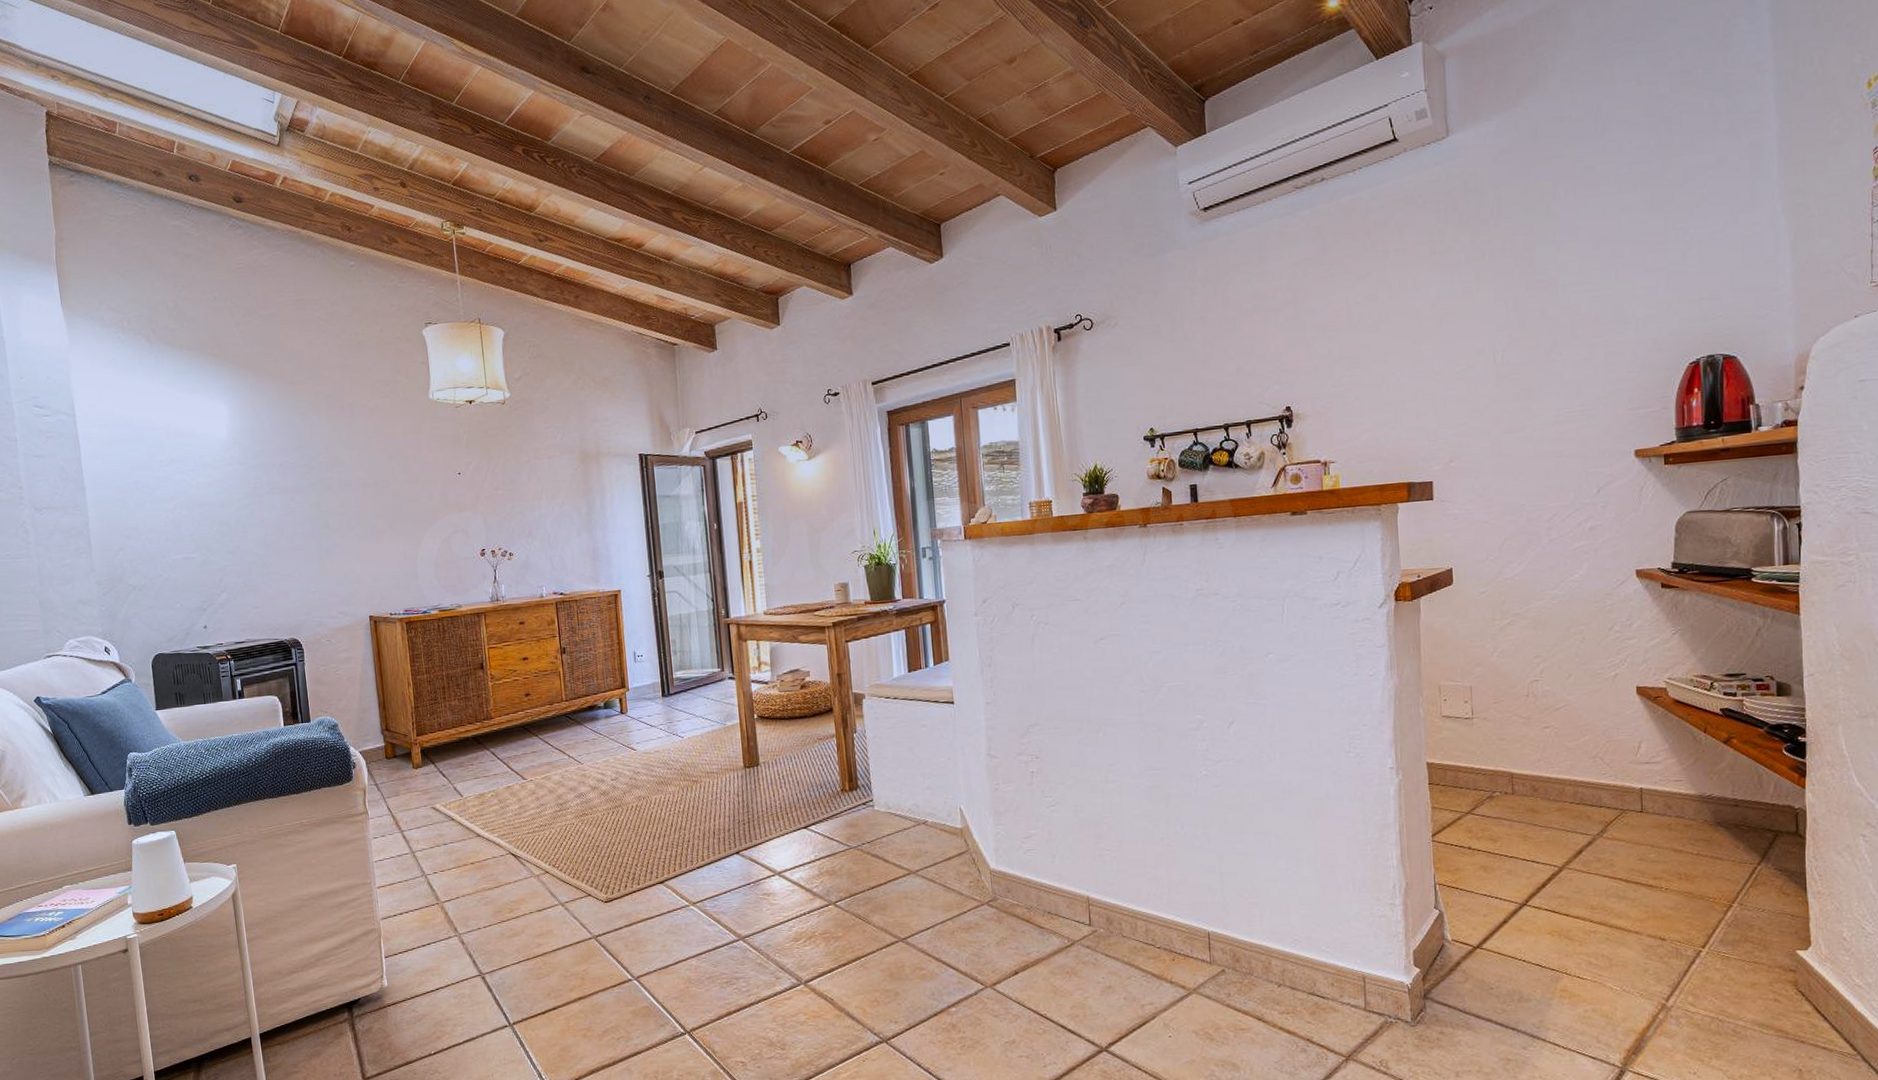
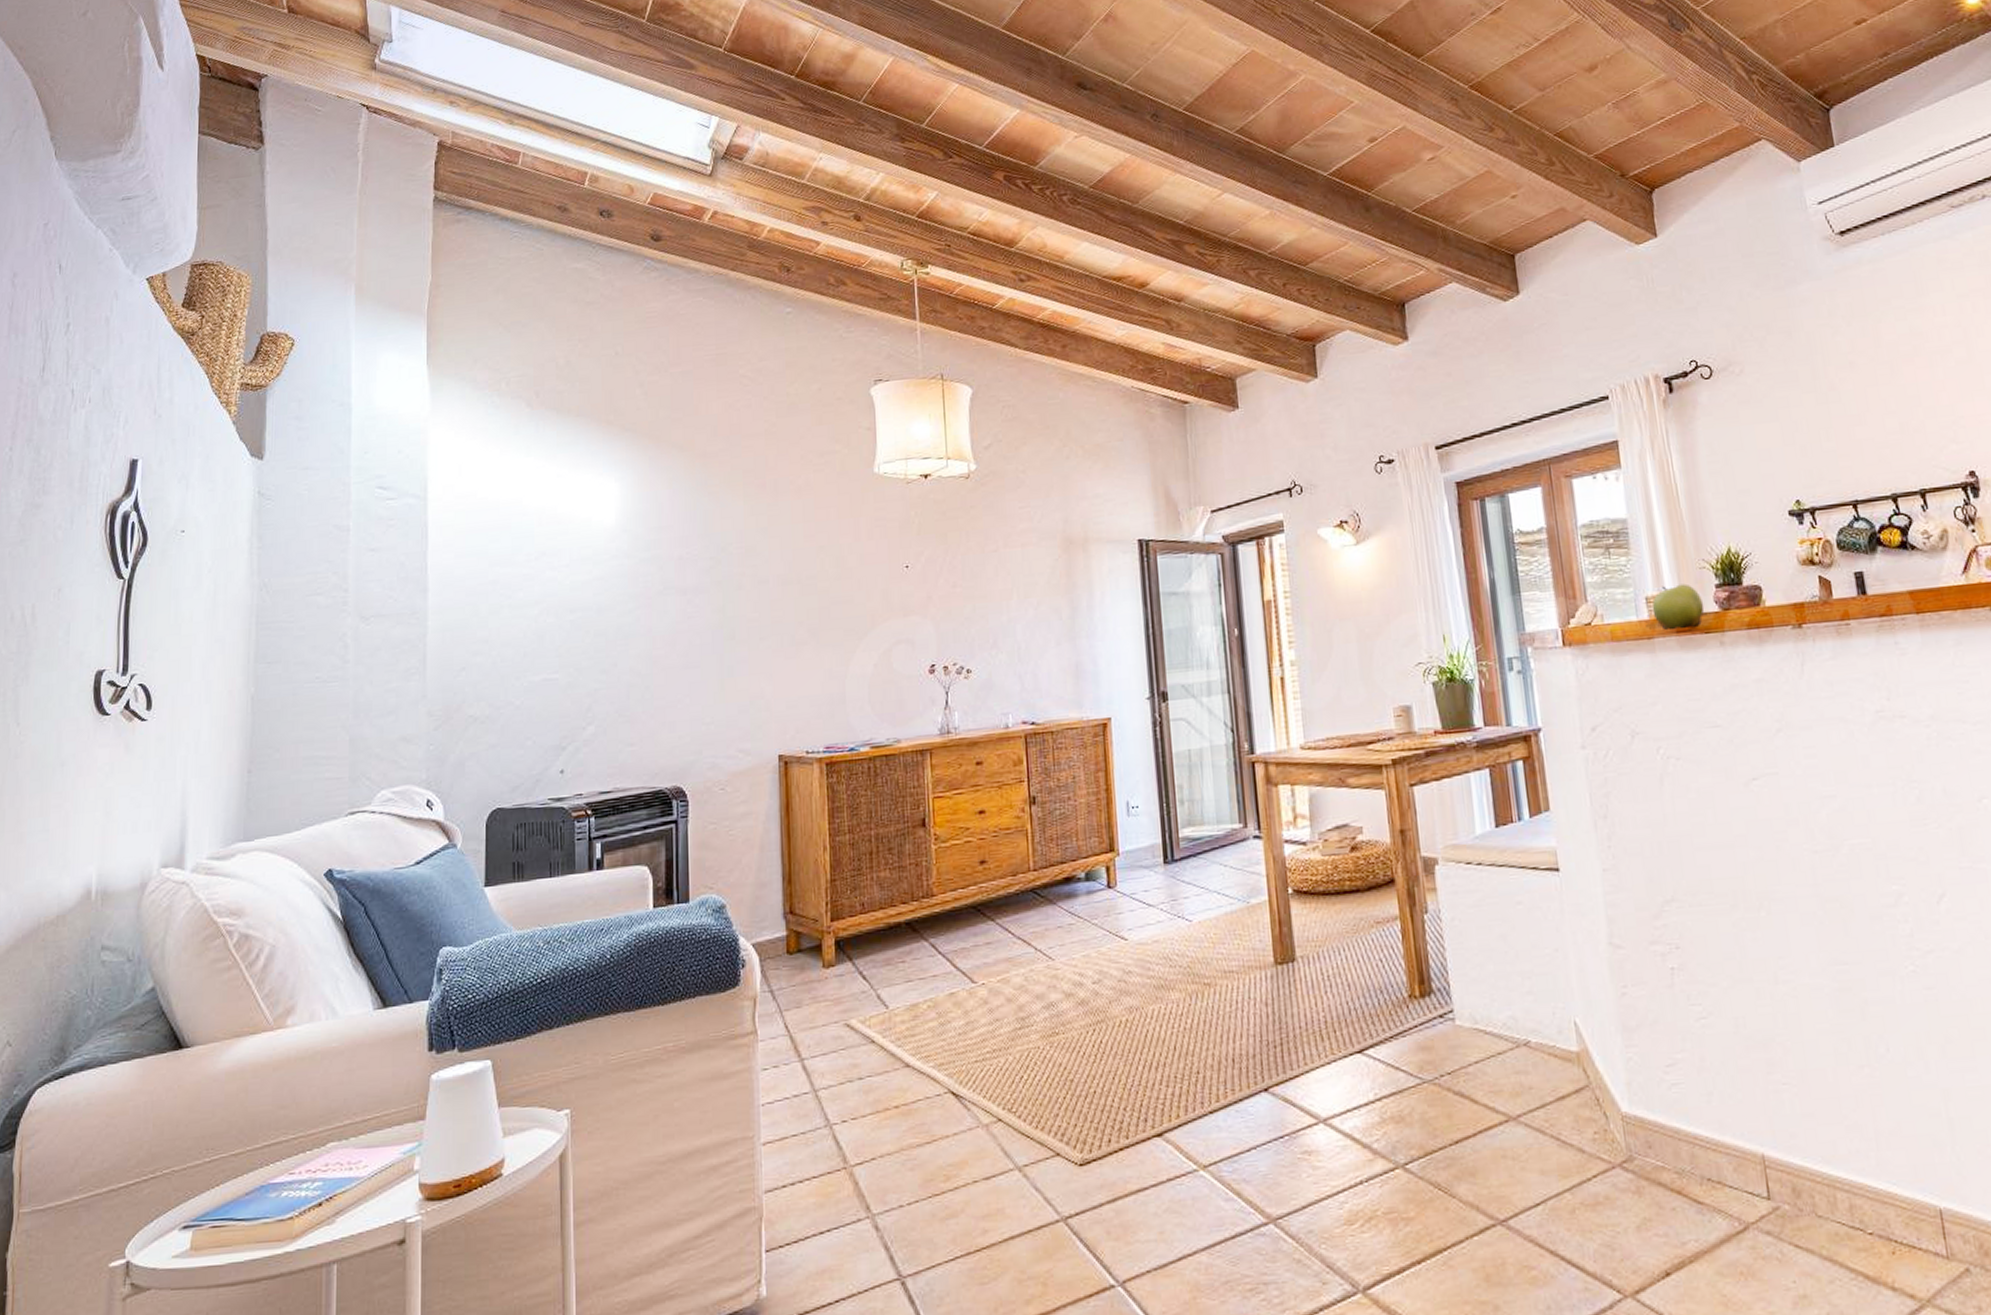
fruit: none [1033,492,1074,529] -> present [1651,583,1705,631]

